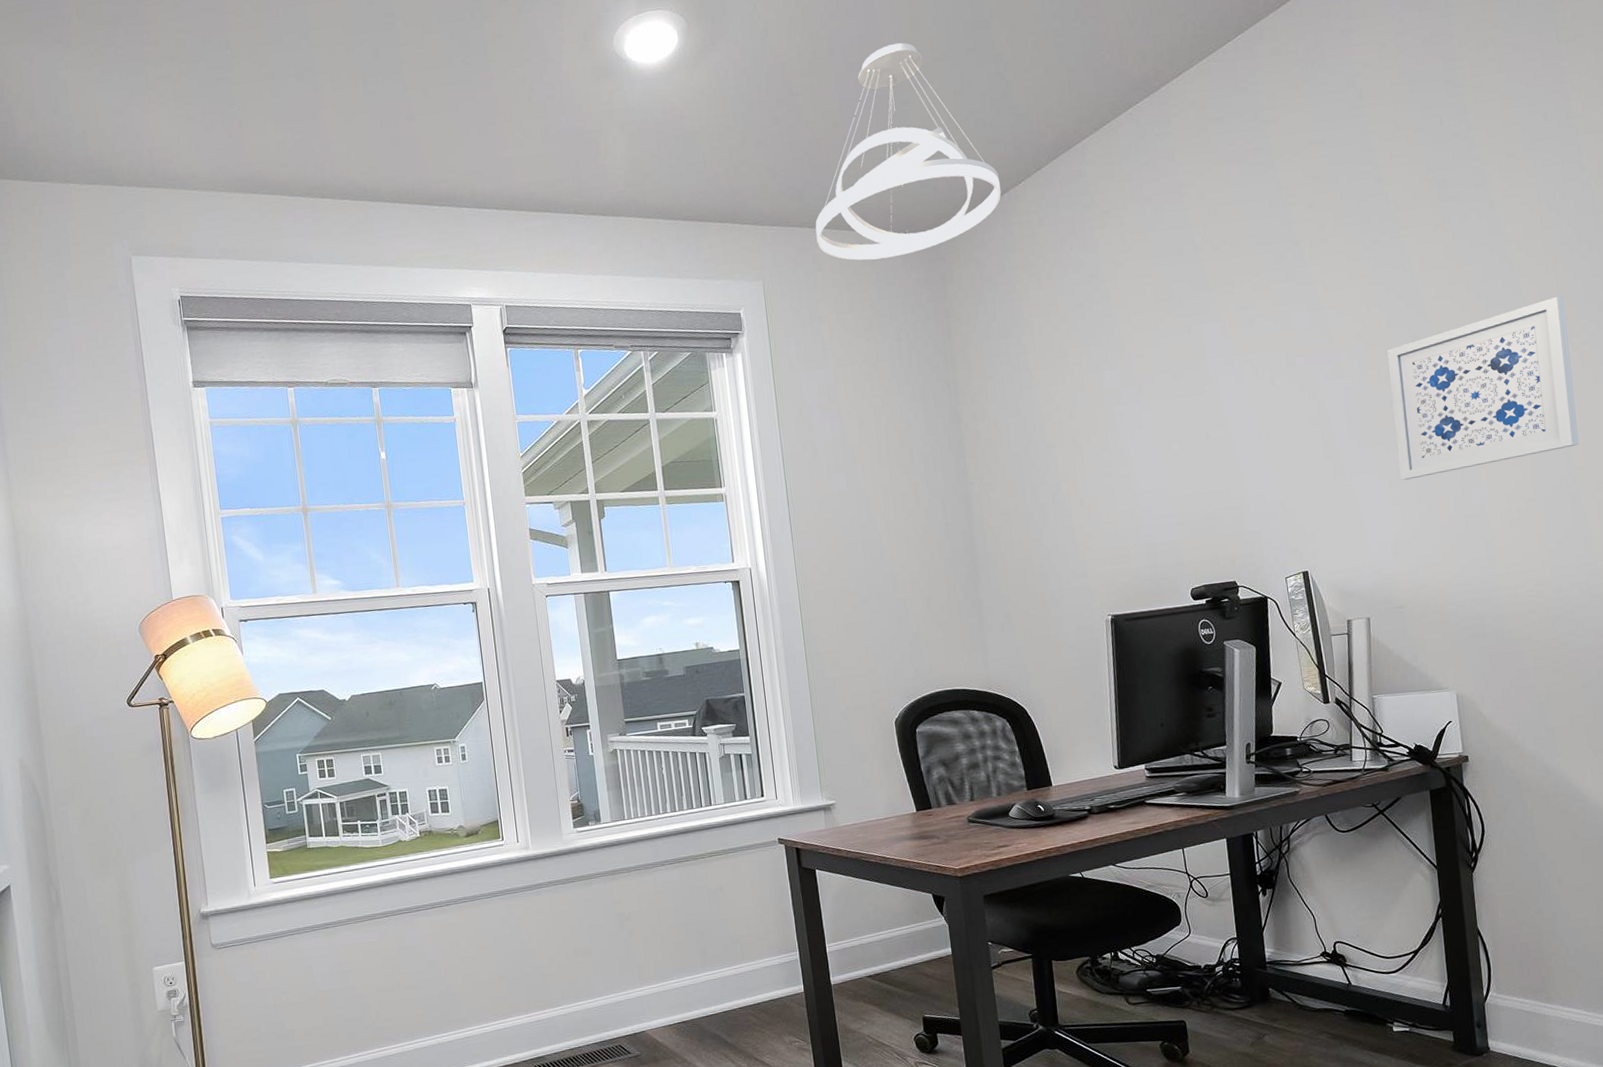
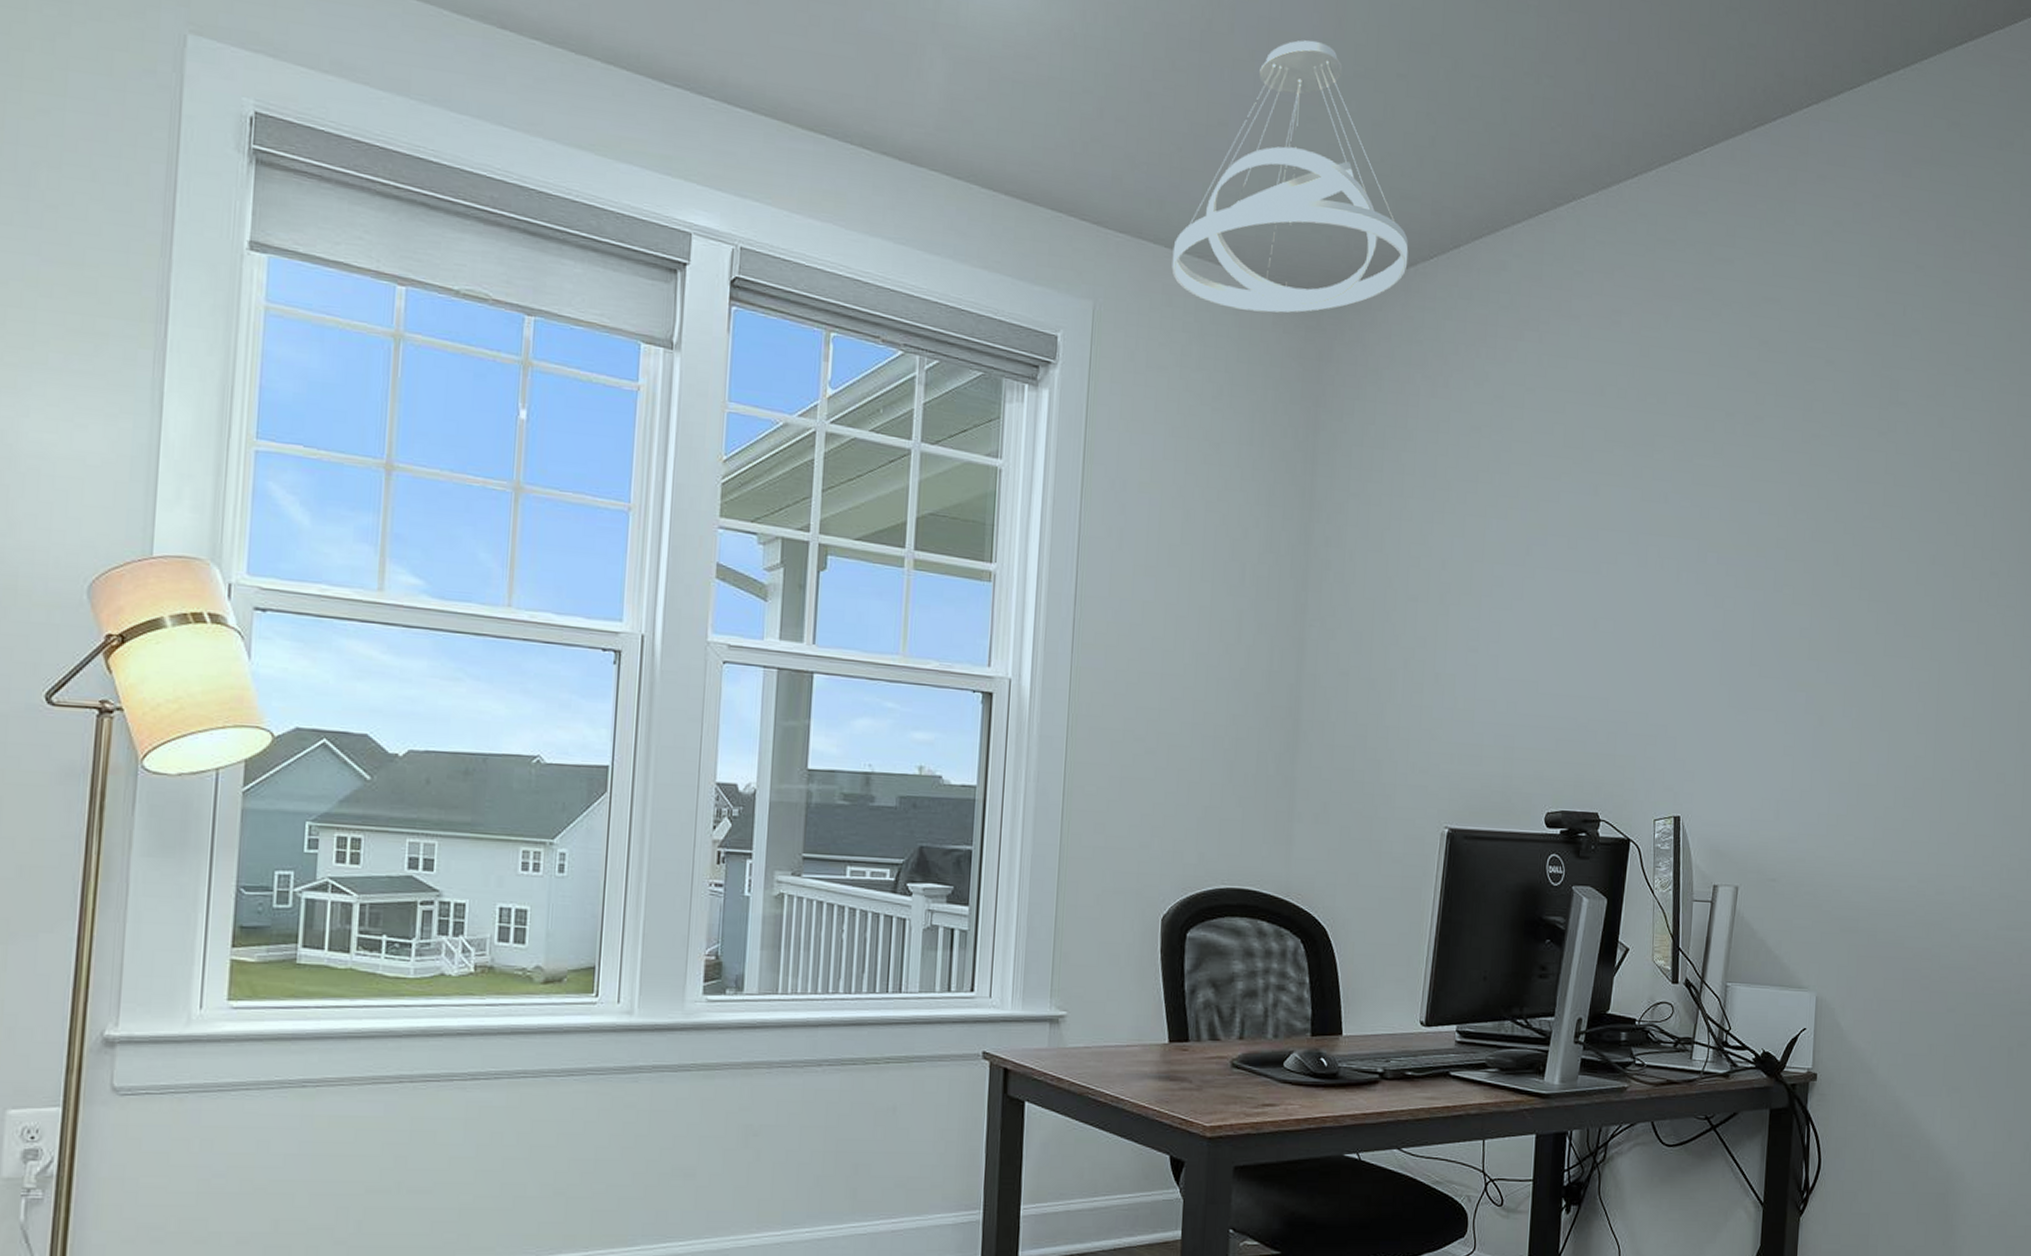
wall art: present [1387,296,1579,480] -> none [1797,546,1998,728]

